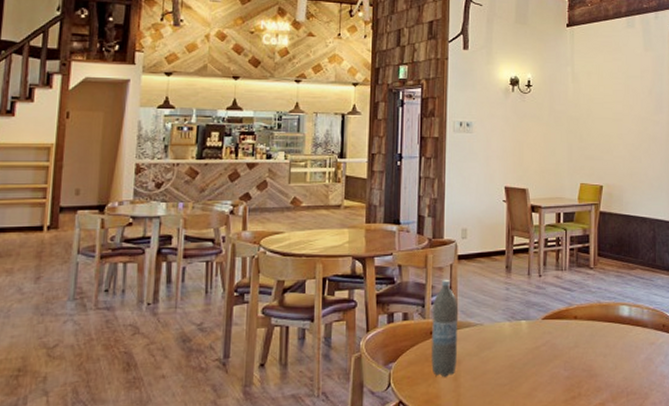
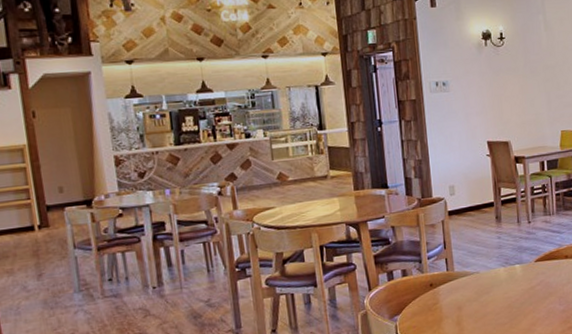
water bottle: present [431,279,459,377] -> none [429,234,458,323]

